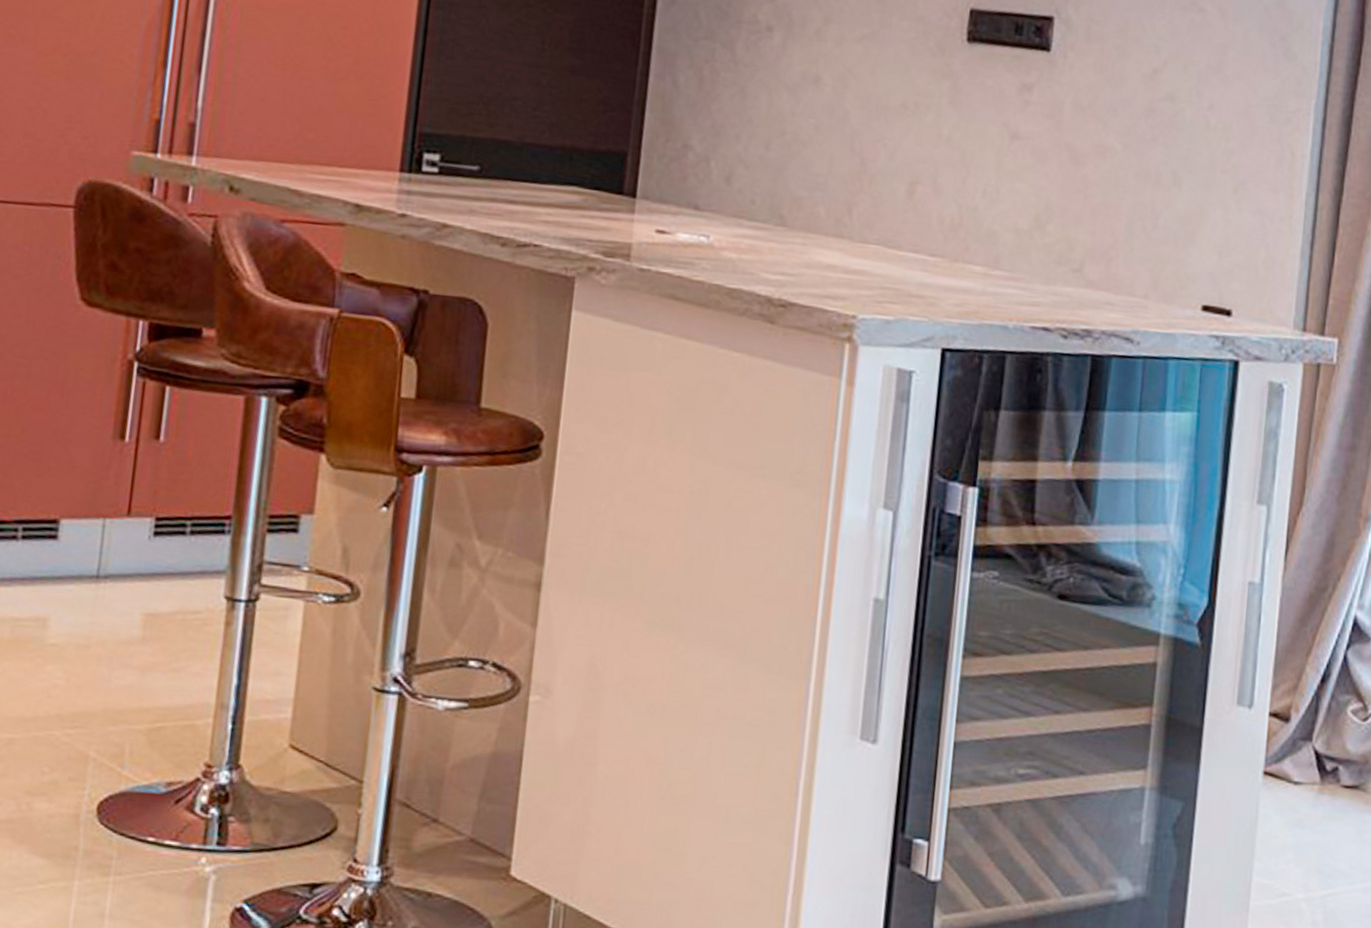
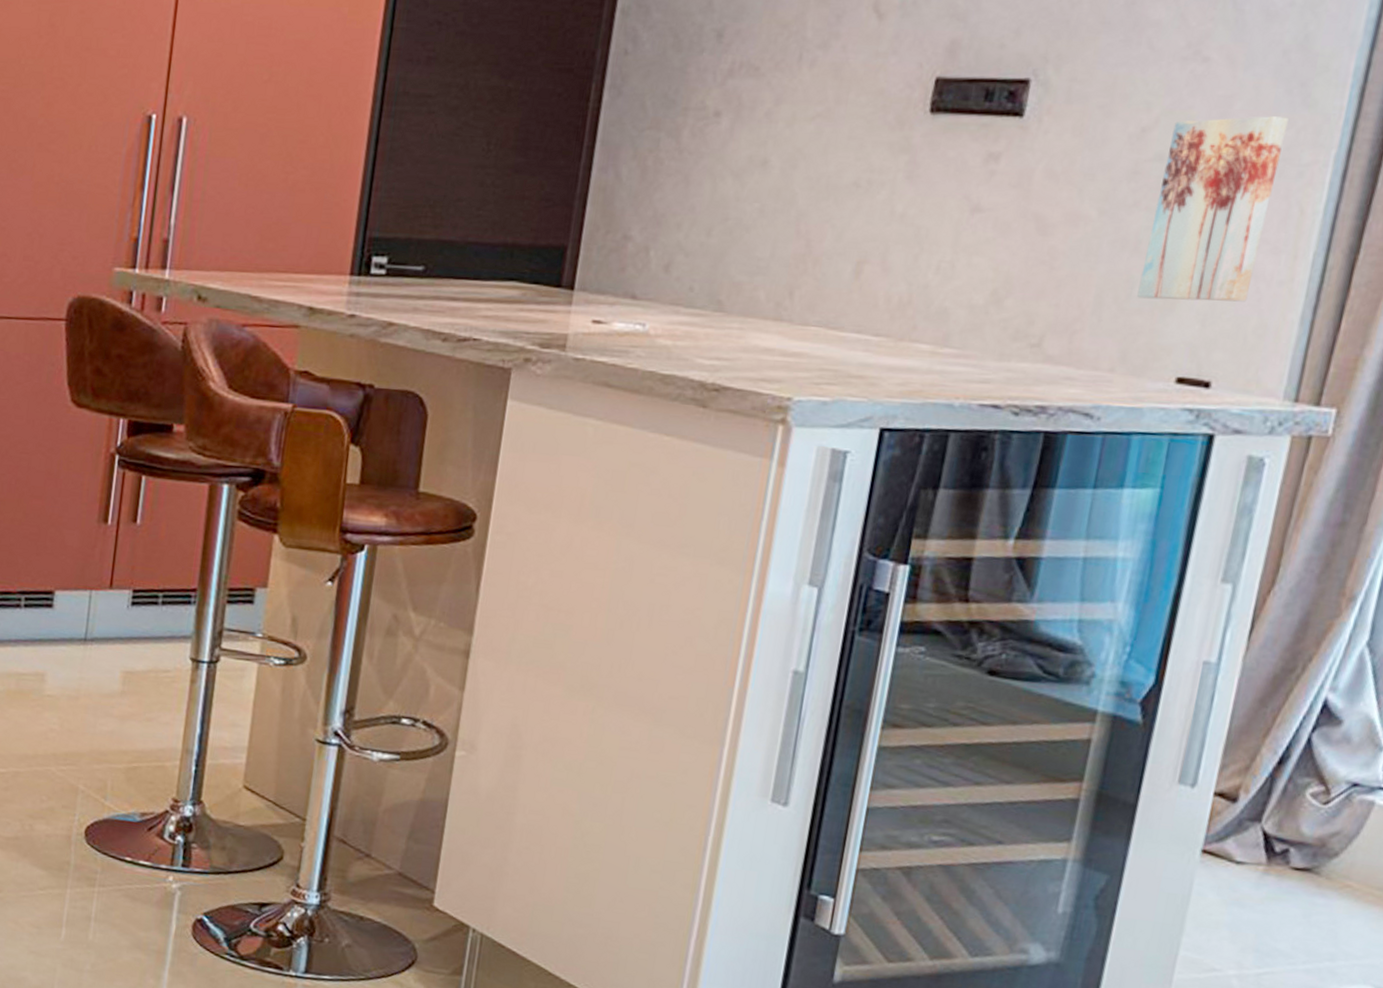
wall art: none [1162,64,1274,236] -> present [1137,116,1289,302]

